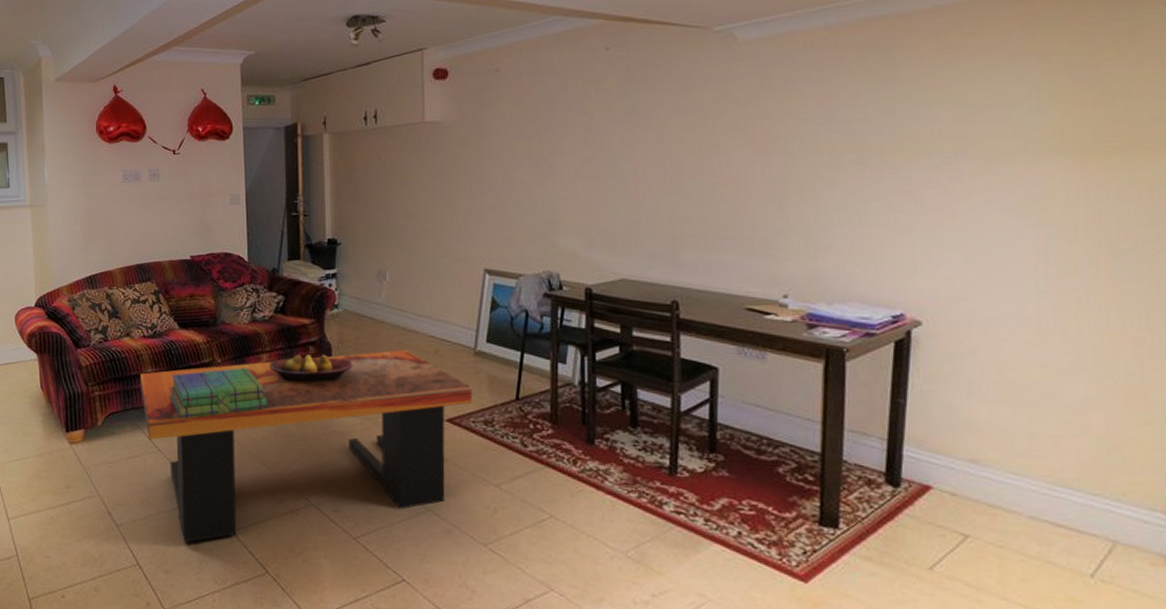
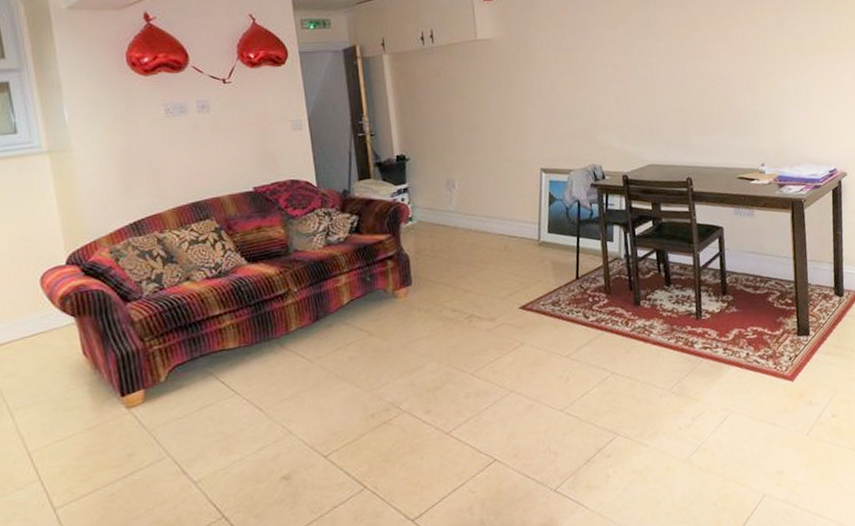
coffee table: present [140,350,473,542] -> none [207,250,541,481]
stack of books: present [168,368,268,419] -> none [241,292,351,356]
fruit bowl: present [269,354,353,382] -> none [349,266,432,298]

